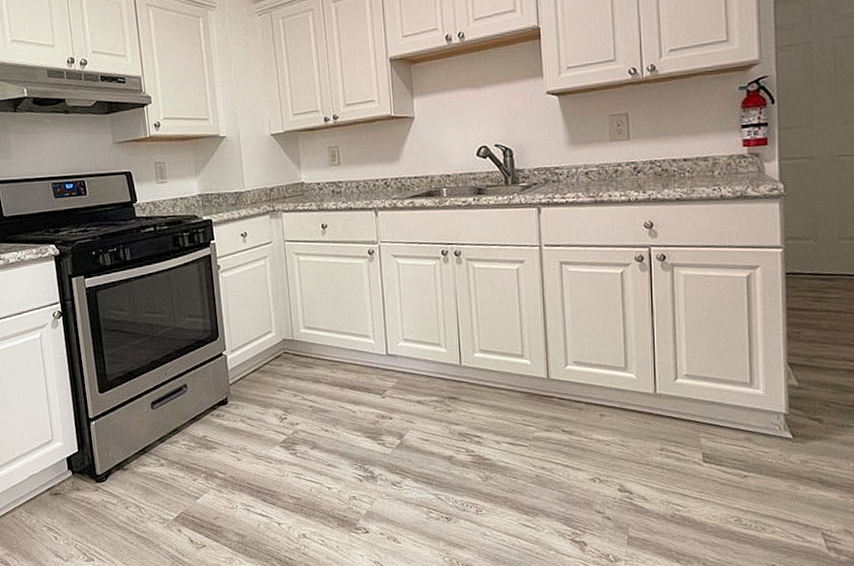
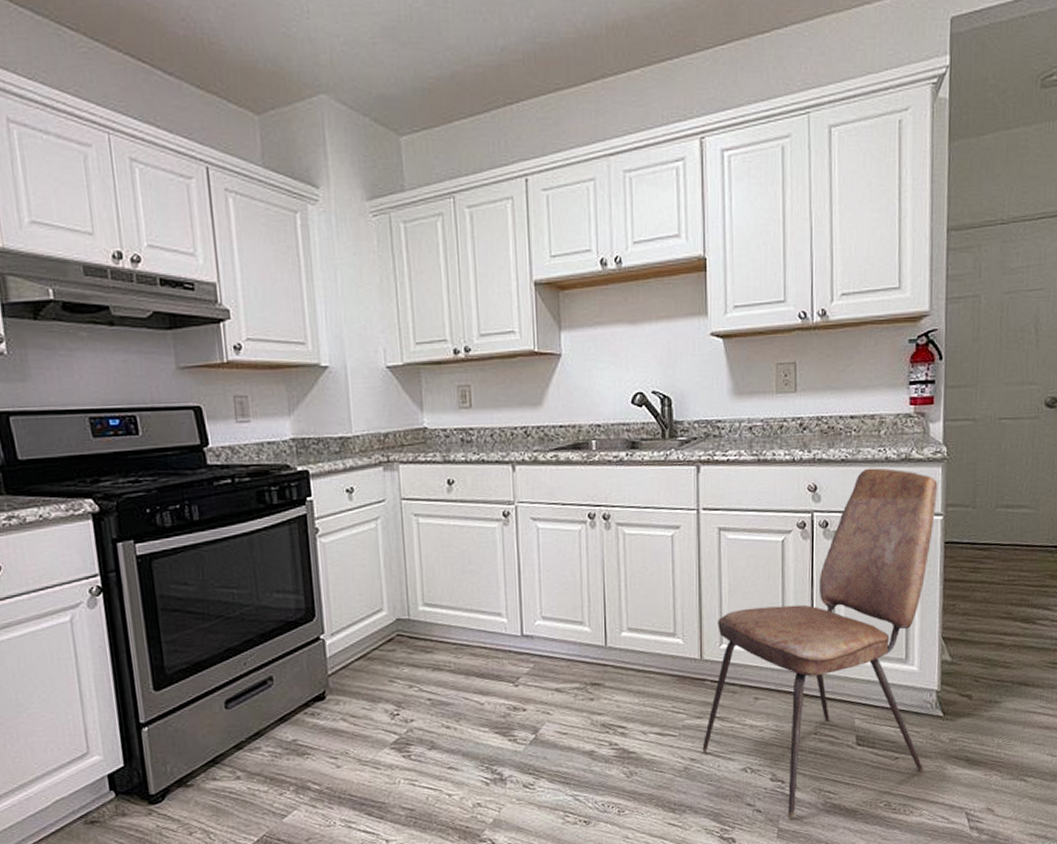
dining chair: none [552,205,776,528] -> present [702,467,938,819]

